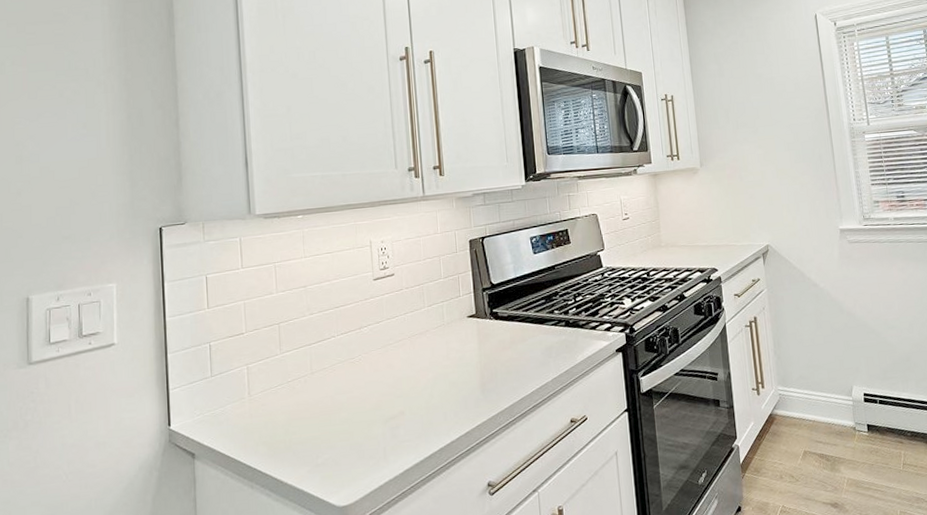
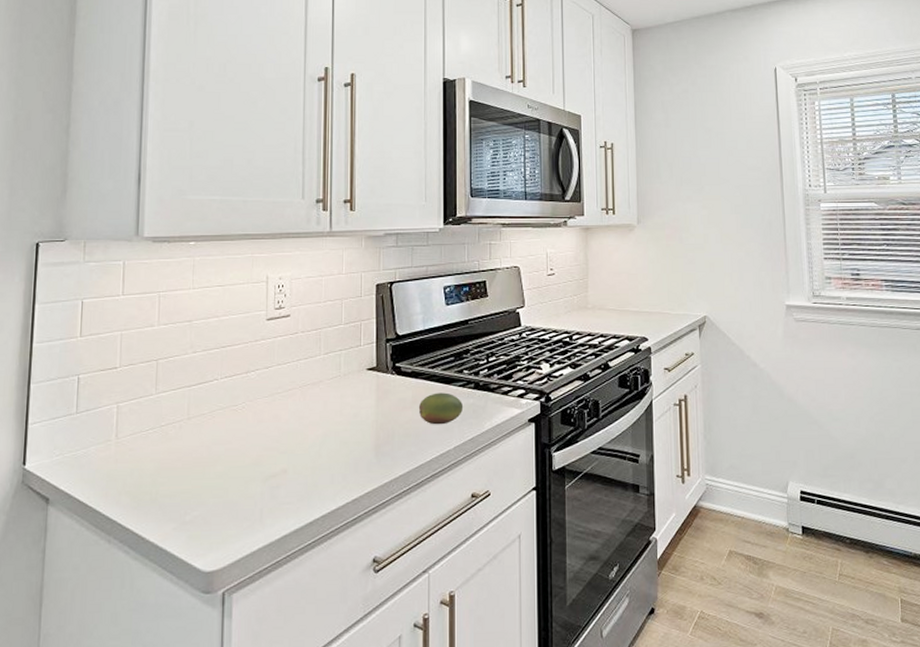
fruit: none [516,332,557,361] -> present [418,392,464,425]

